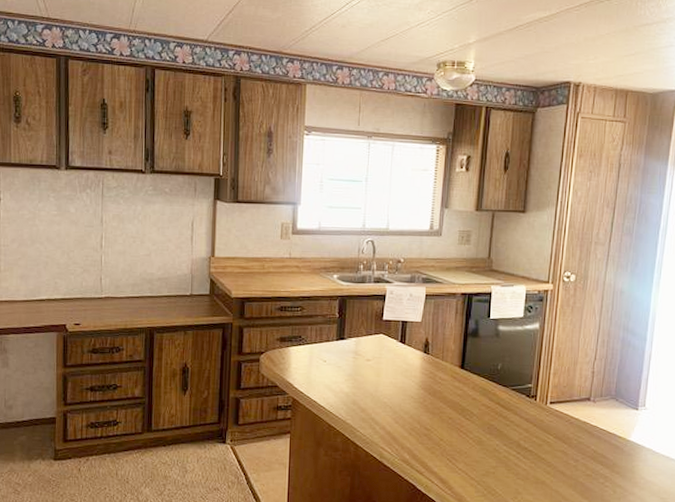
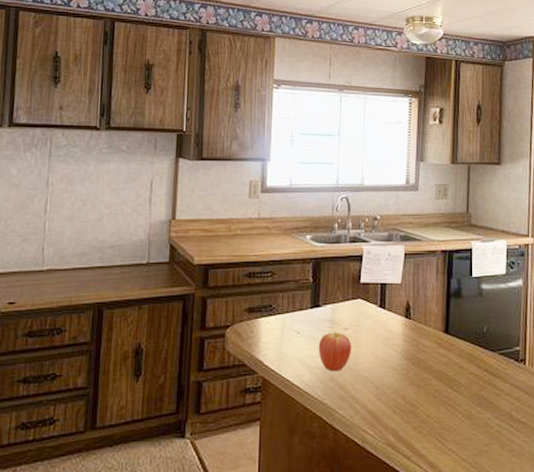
fruit: none [342,362,374,397] -> present [318,332,352,372]

